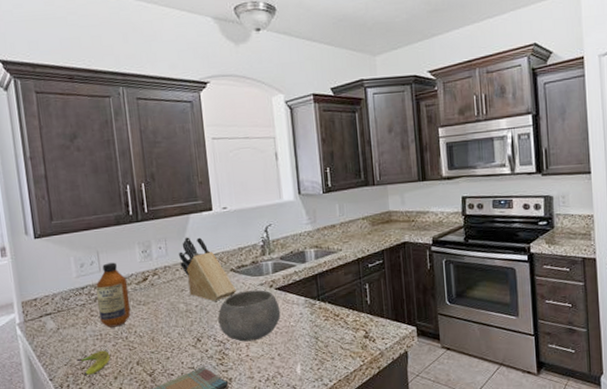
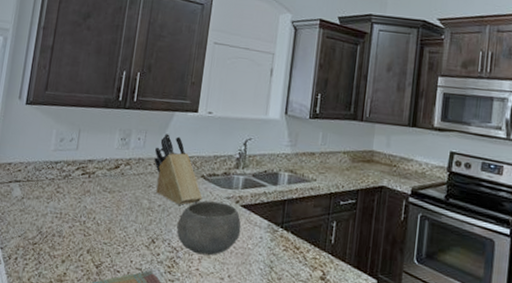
banana: present [76,350,110,376] -> none [31,229,64,253]
bottle: present [96,262,131,328] -> none [64,142,100,209]

